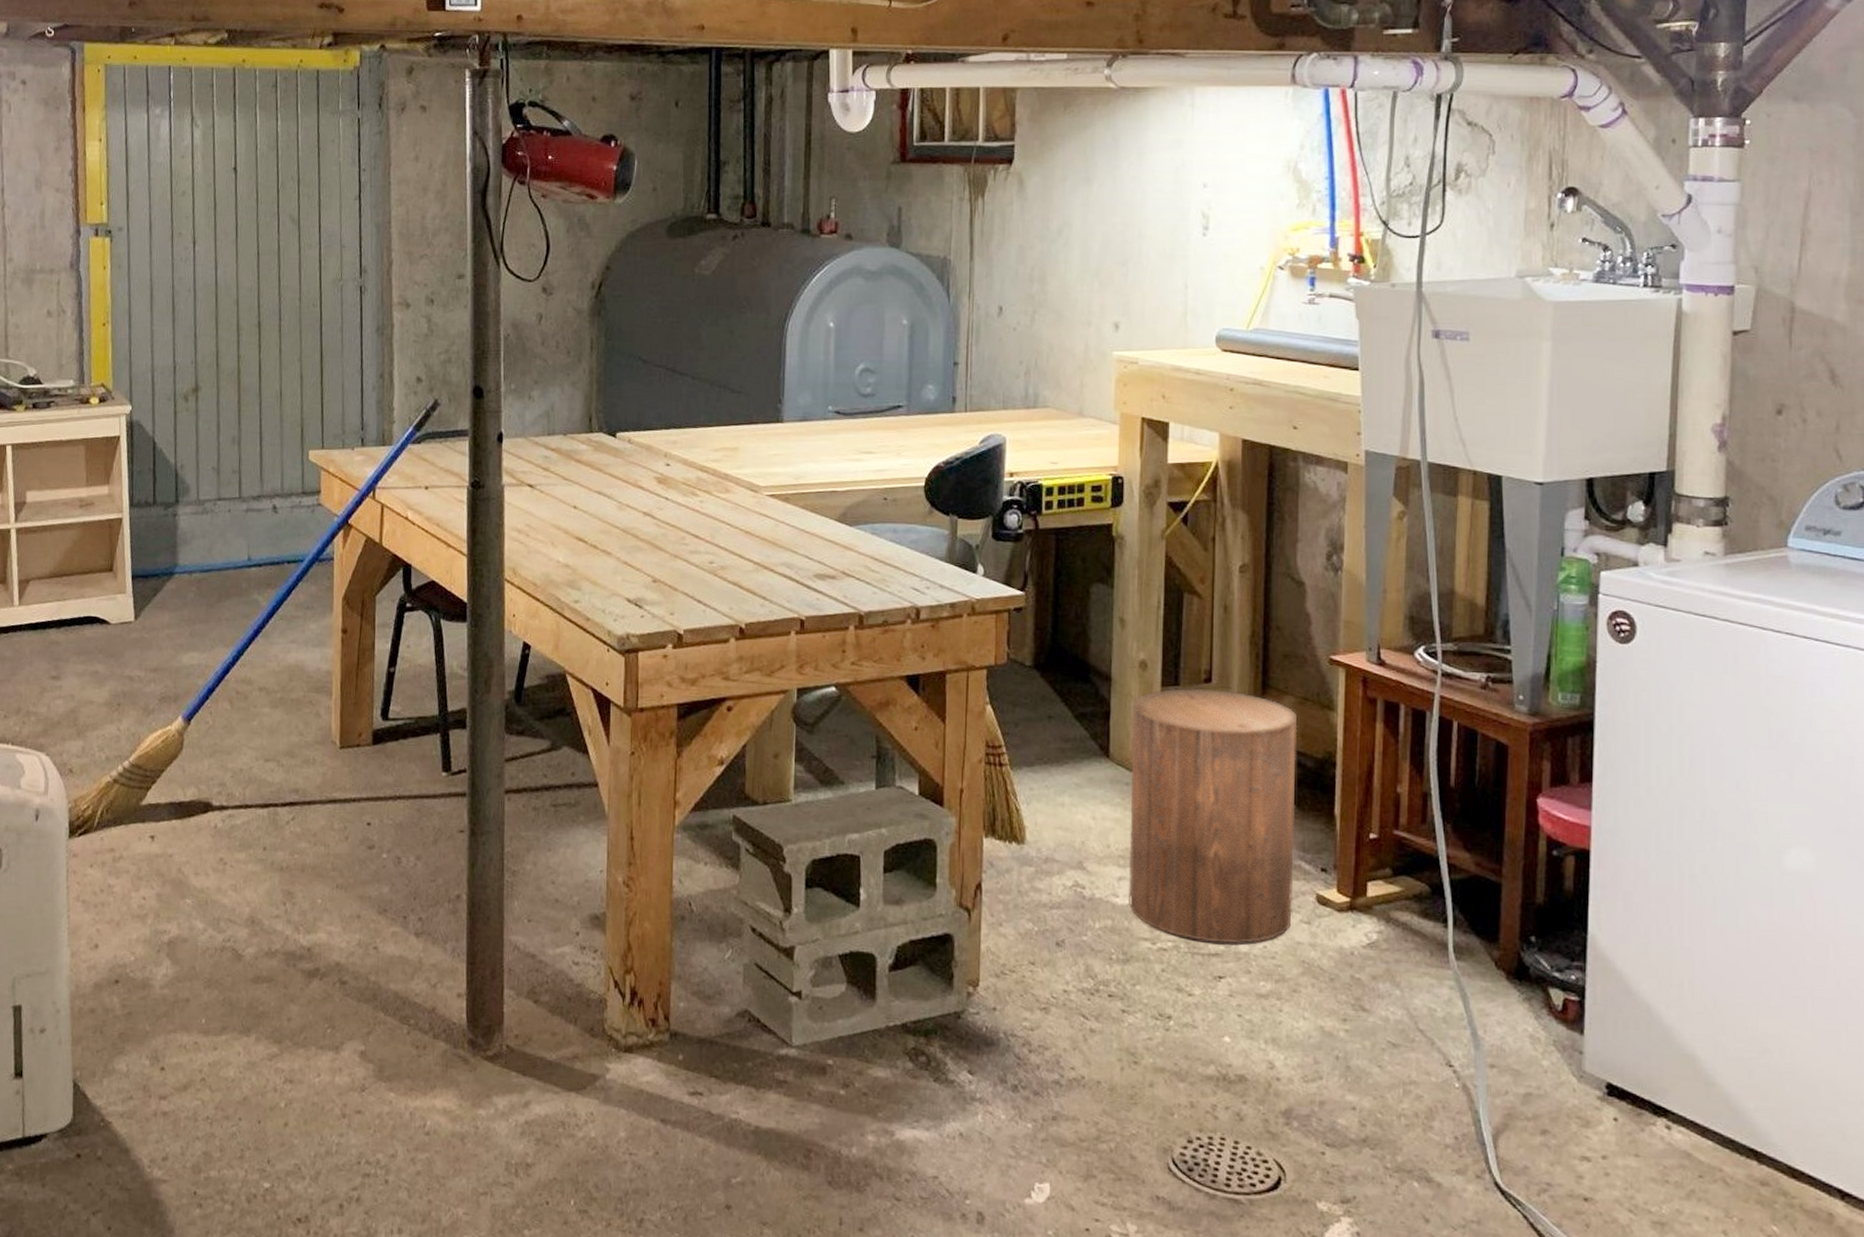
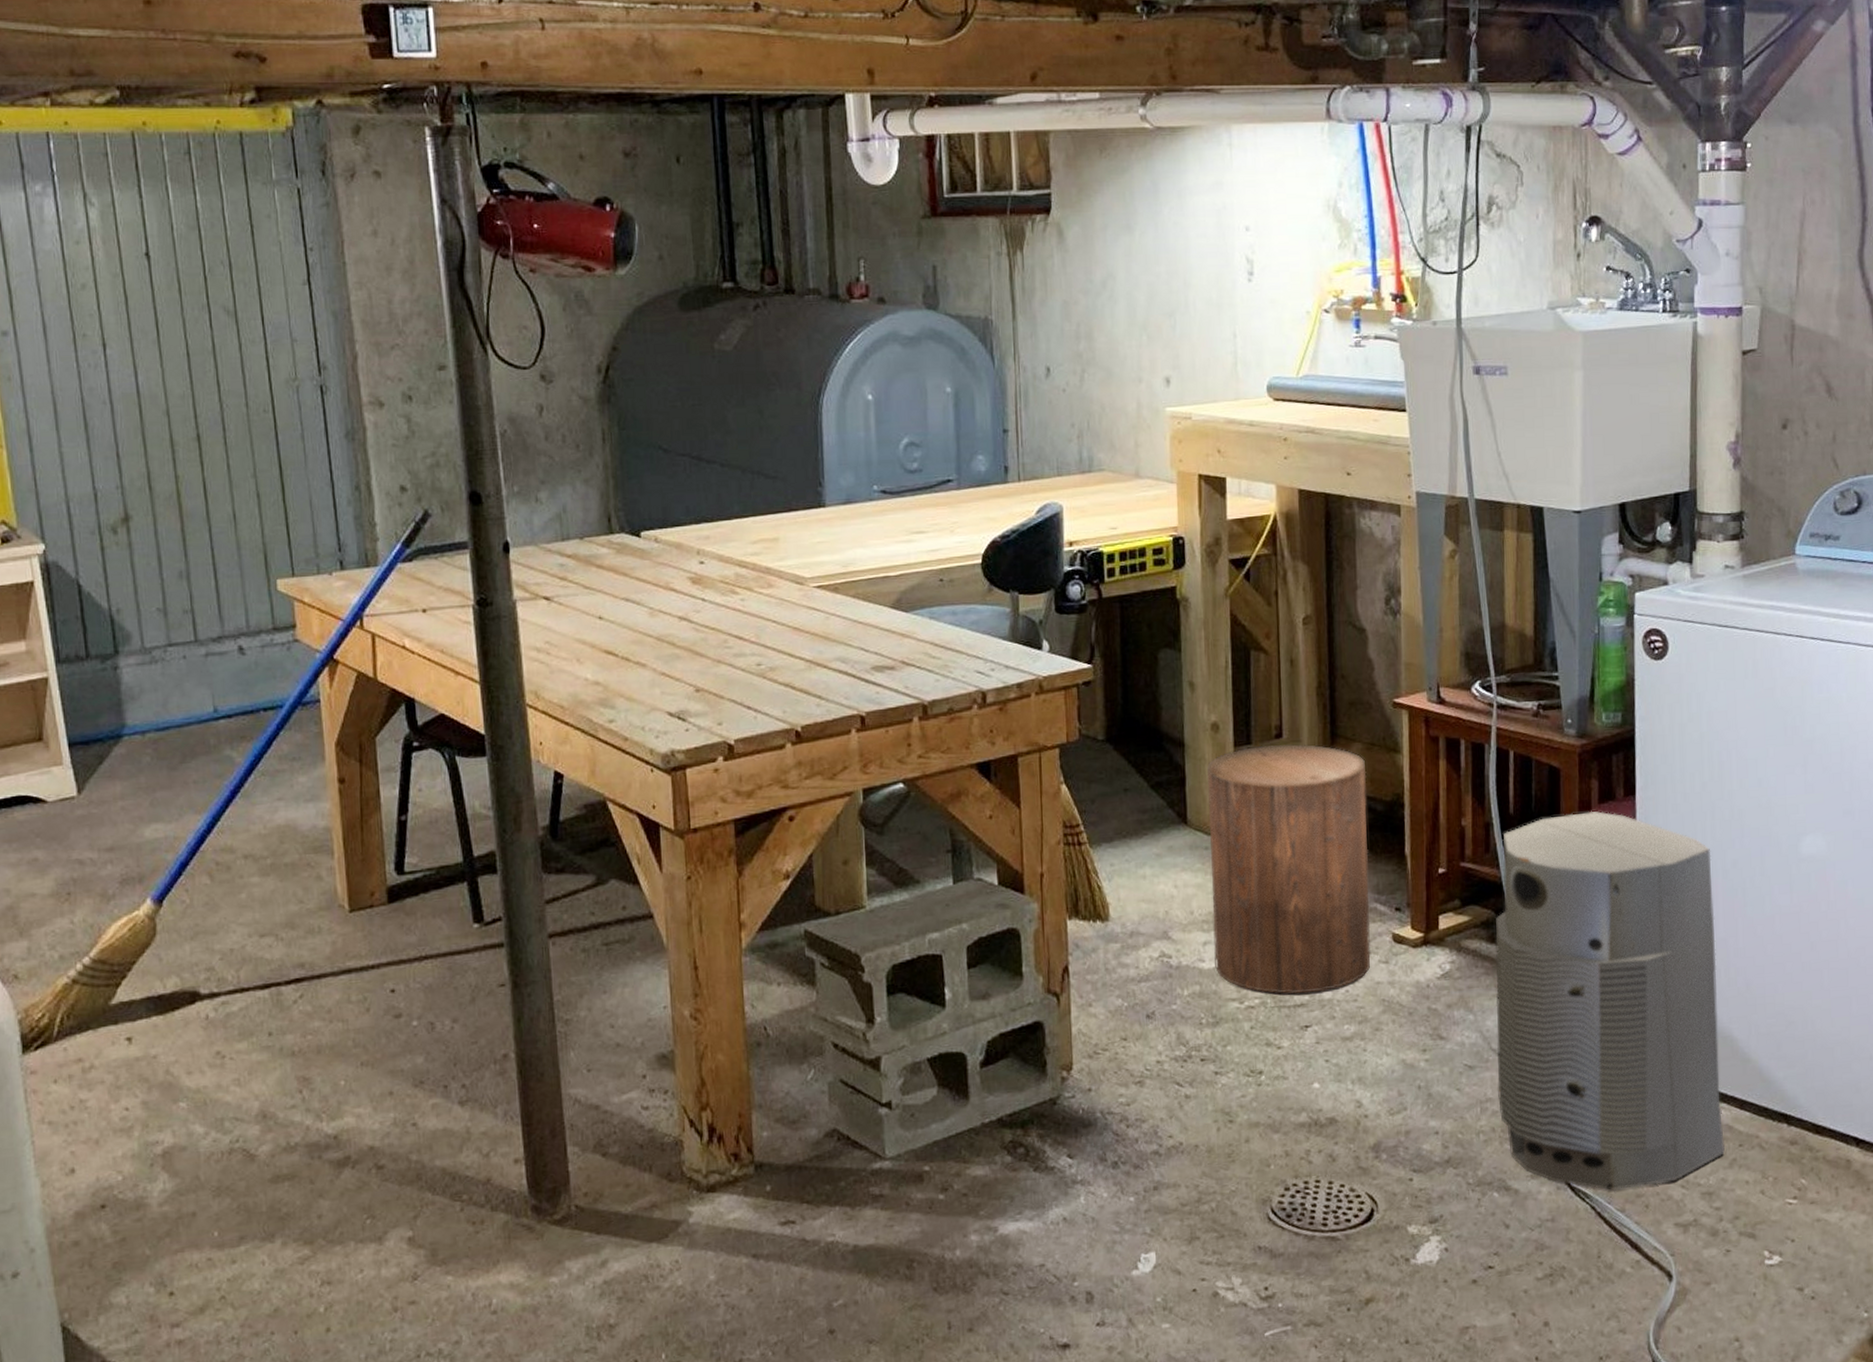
air purifier: none [1423,793,1681,1203] -> present [1495,811,1725,1191]

